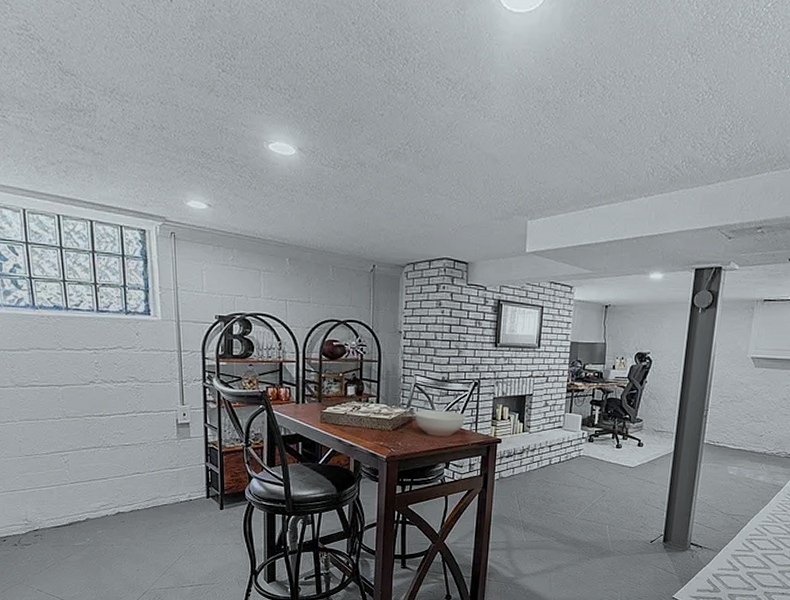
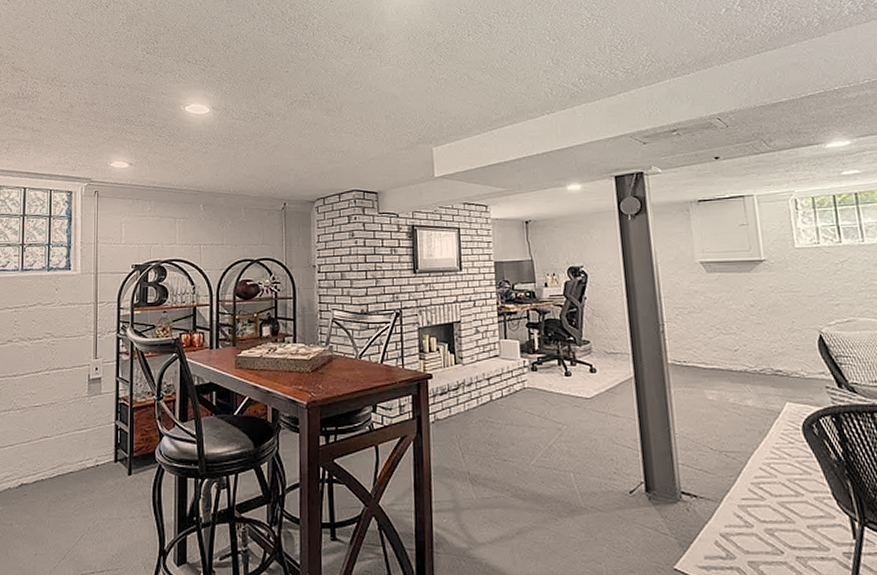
bowl: present [414,410,466,436] -> none [334,346,391,375]

